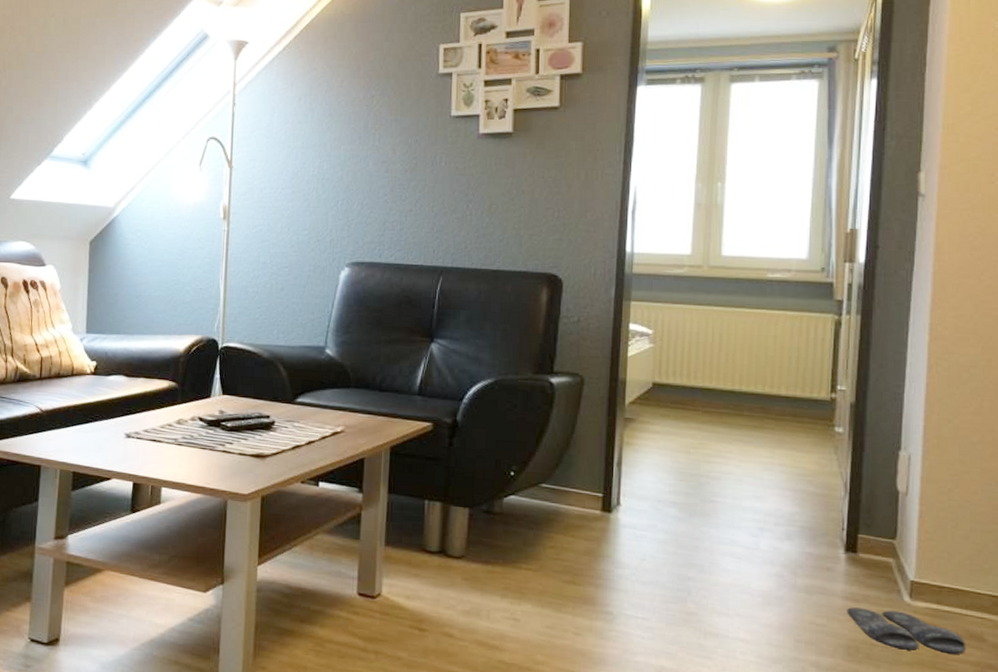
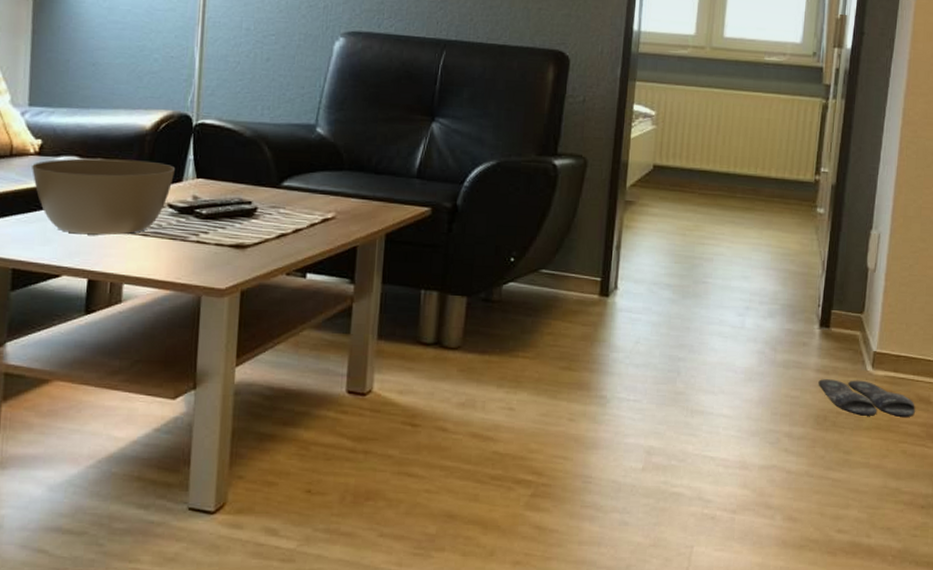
bowl: none [88,377,205,445] -> present [32,158,176,236]

